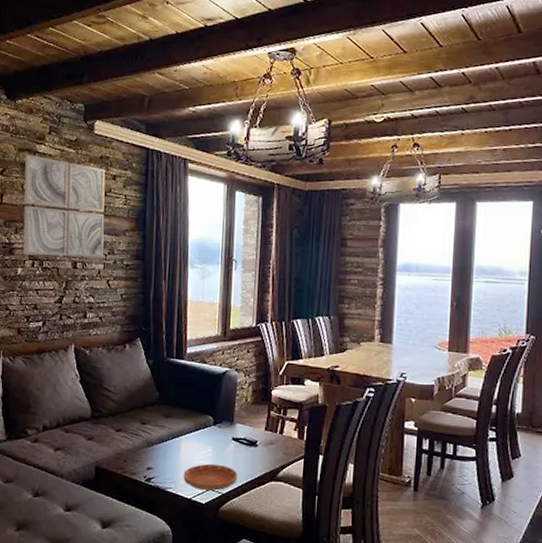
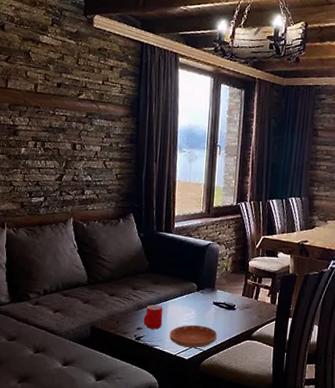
wall art: present [23,155,106,257] -> none [26,44,104,140]
cup: none [154,441,176,469] -> present [143,304,163,329]

